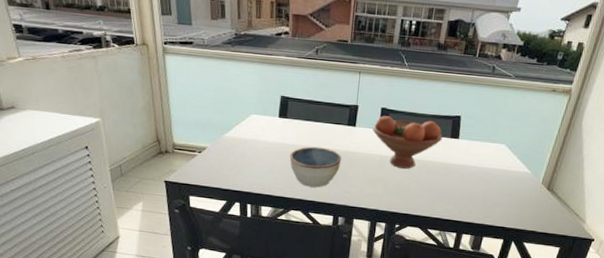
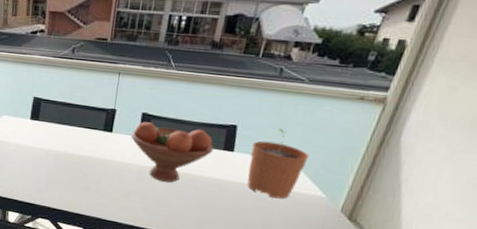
bowl: present [289,146,341,188] -> none [39,151,95,196]
plant pot: none [470,118,517,177] -> present [247,129,309,199]

